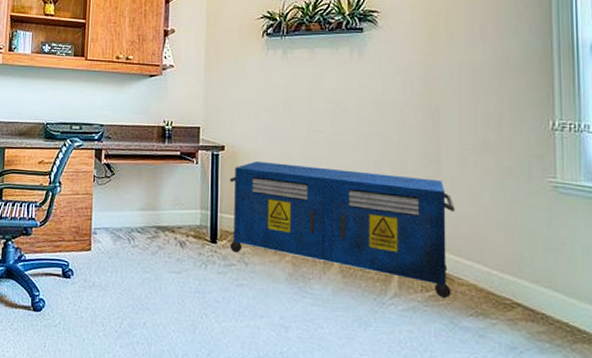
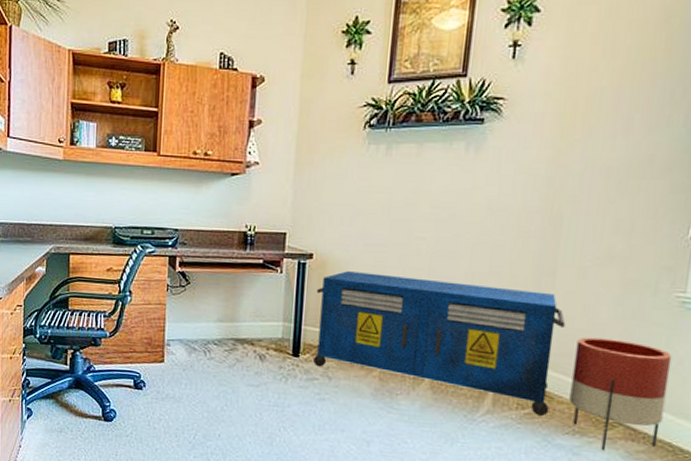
planter: none [468,220,556,332] -> present [569,337,672,451]

